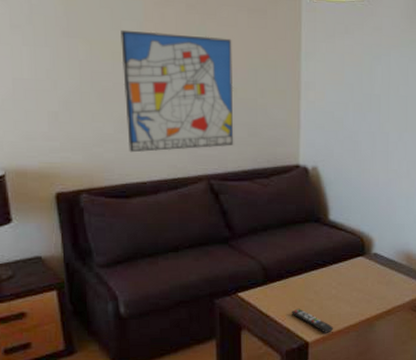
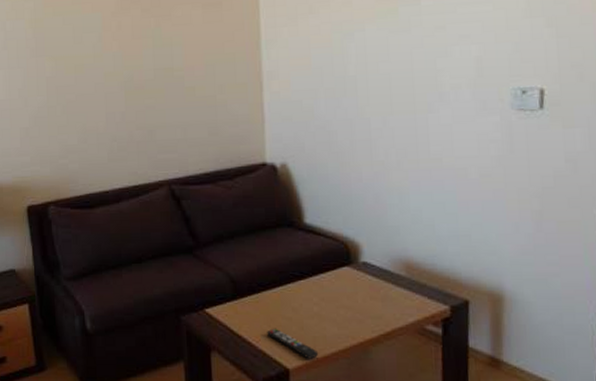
wall art: present [121,29,234,153] -> none [82,37,194,162]

